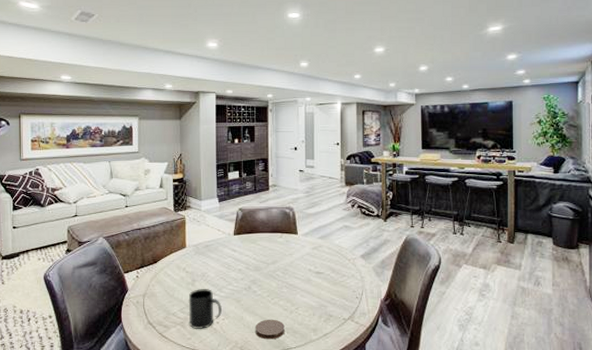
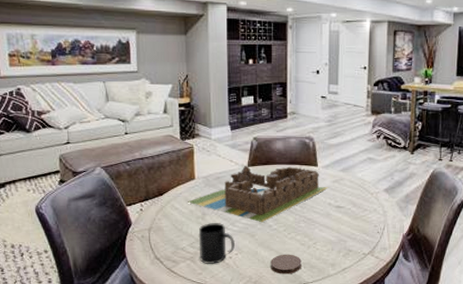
board game: none [179,234,308,289] -> present [188,166,328,223]

